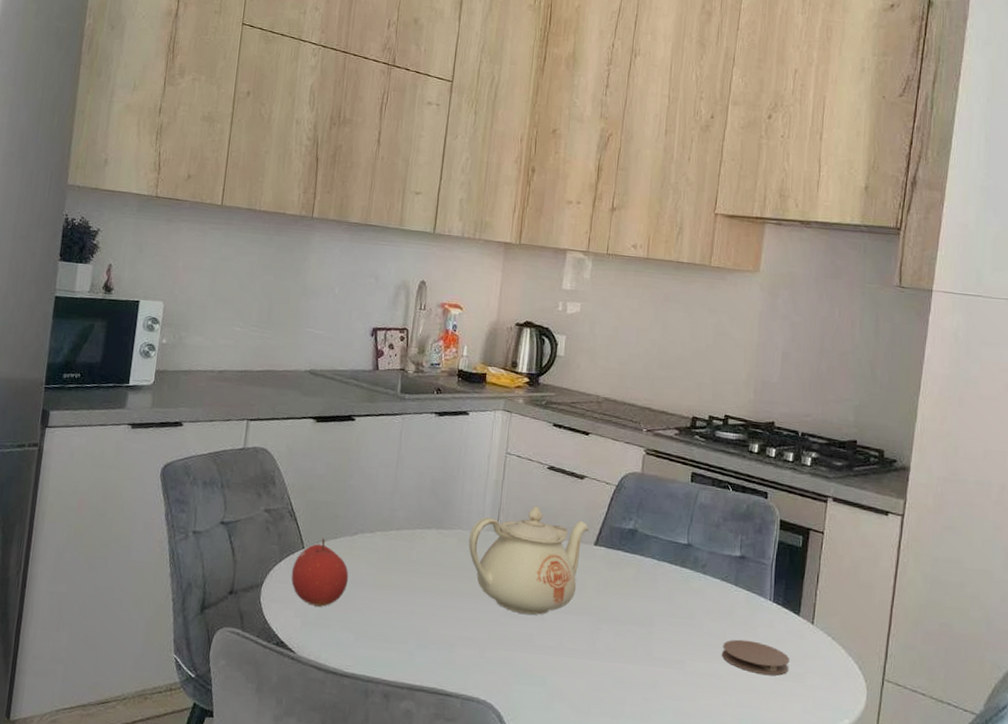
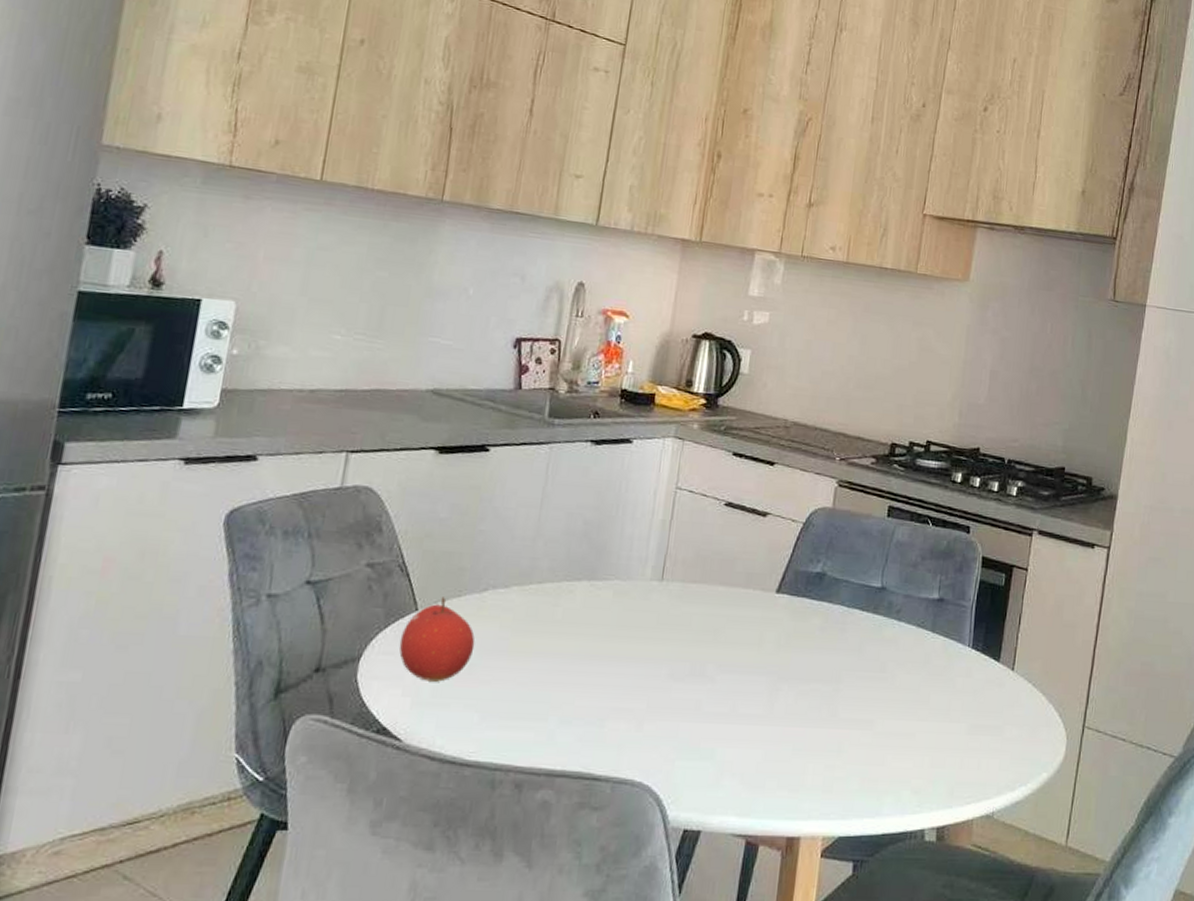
teapot: present [468,506,589,615] -> none [626,549,770,677]
coaster: present [721,639,790,676] -> none [914,692,988,730]

